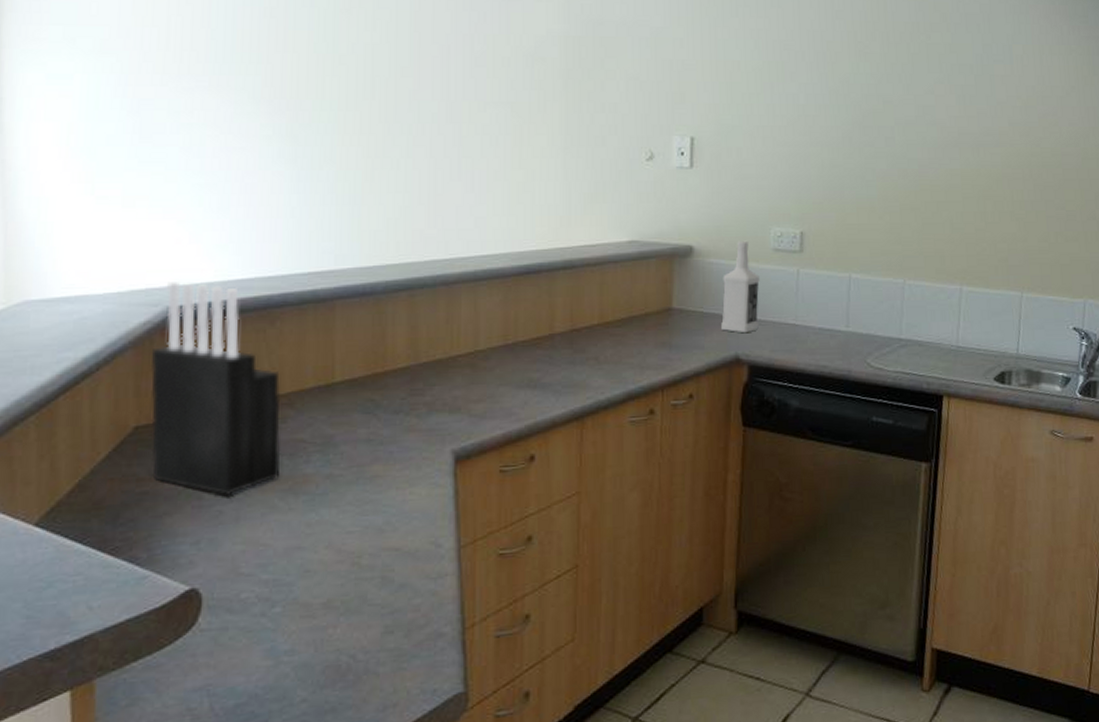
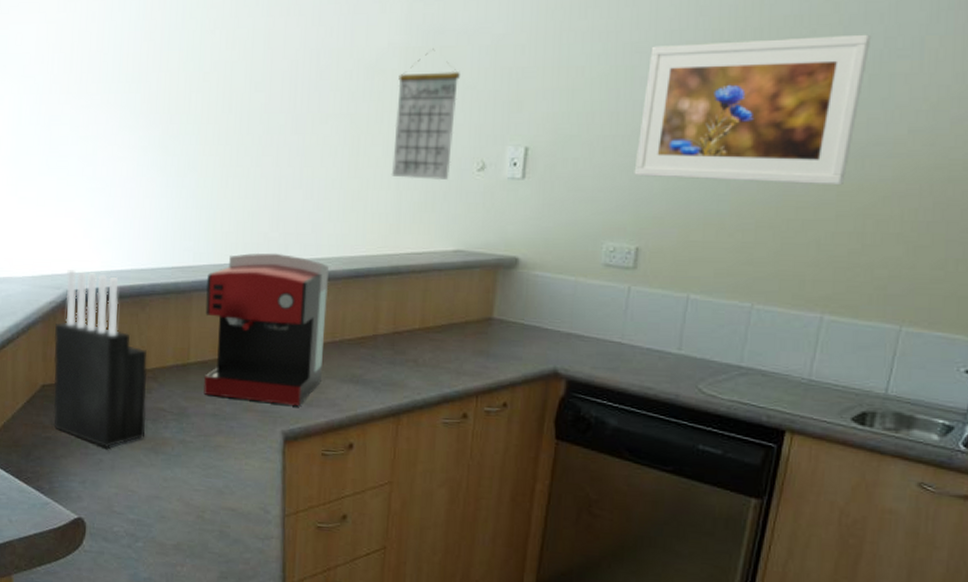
coffee maker: none [352,251,497,420] -> present [203,252,329,406]
calendar: none [558,39,622,171] -> present [391,49,460,181]
vodka: present [721,240,760,334] -> none [541,254,587,348]
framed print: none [792,41,973,171] -> present [634,34,872,186]

